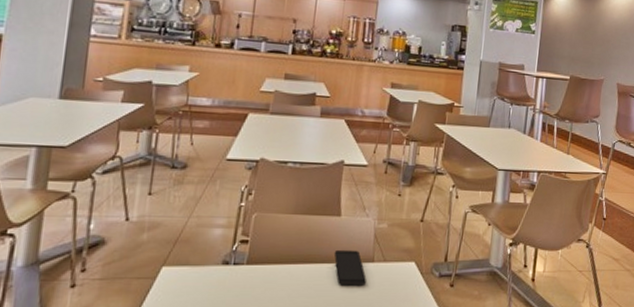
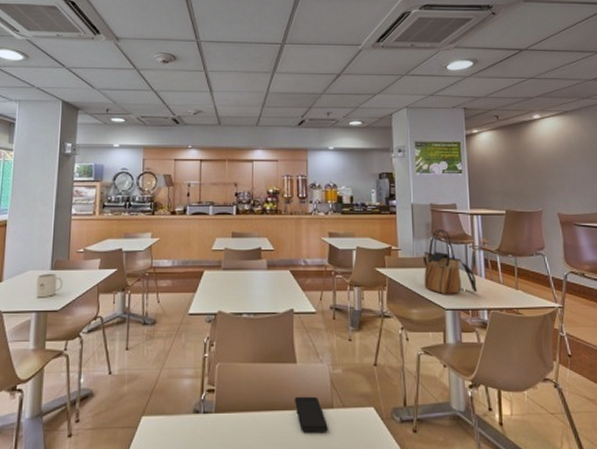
mug: none [38,102,74,131] -> present [36,273,63,298]
tote bag: none [481,89,532,155] -> present [422,229,477,294]

